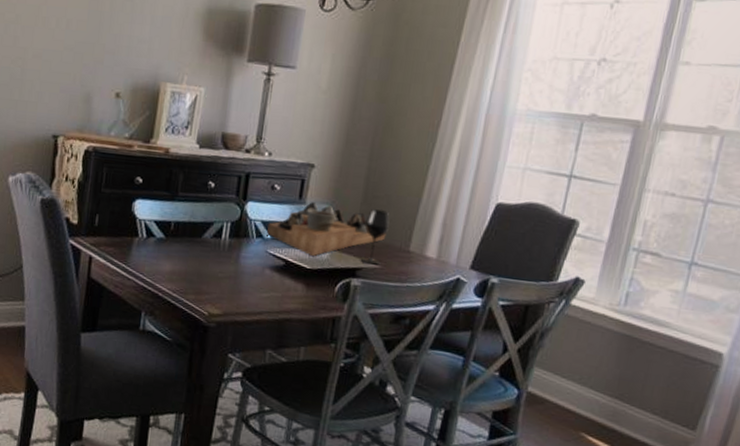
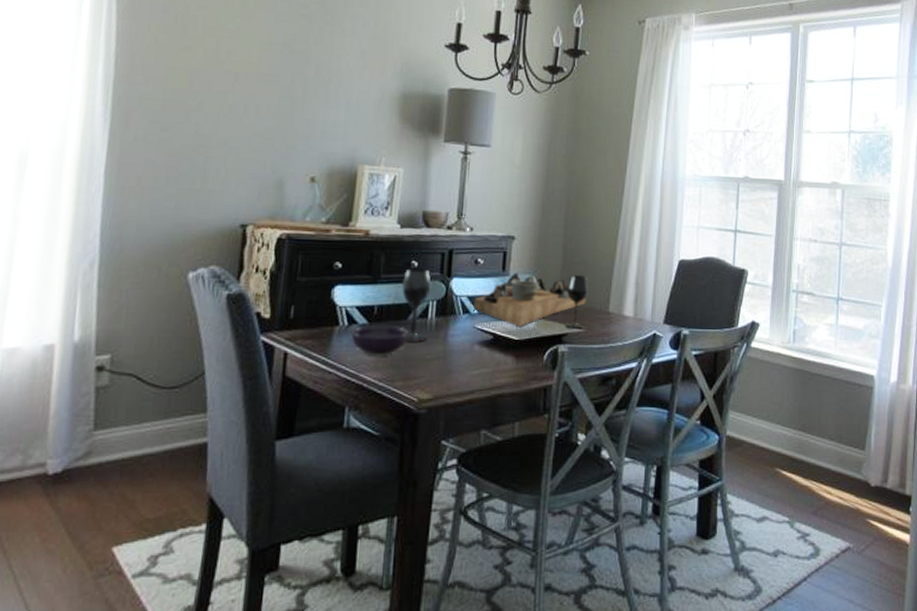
bowl: none [149,239,203,270] -> present [351,324,409,357]
wine glass: none [198,188,227,261] -> present [402,268,432,343]

